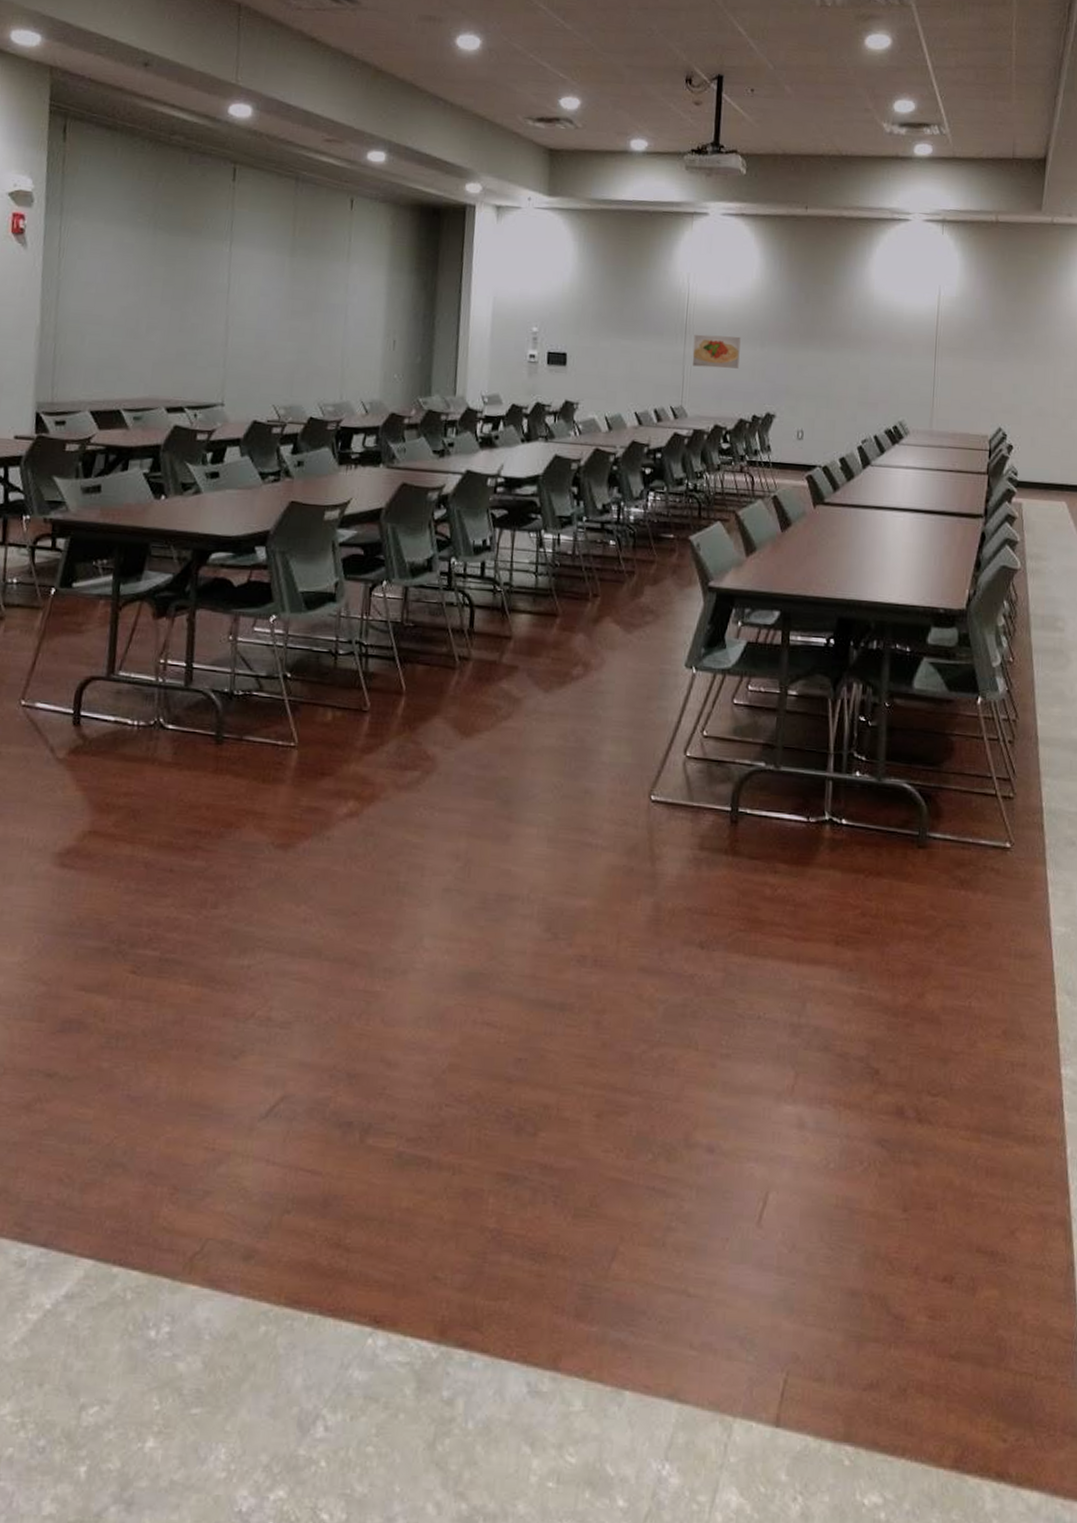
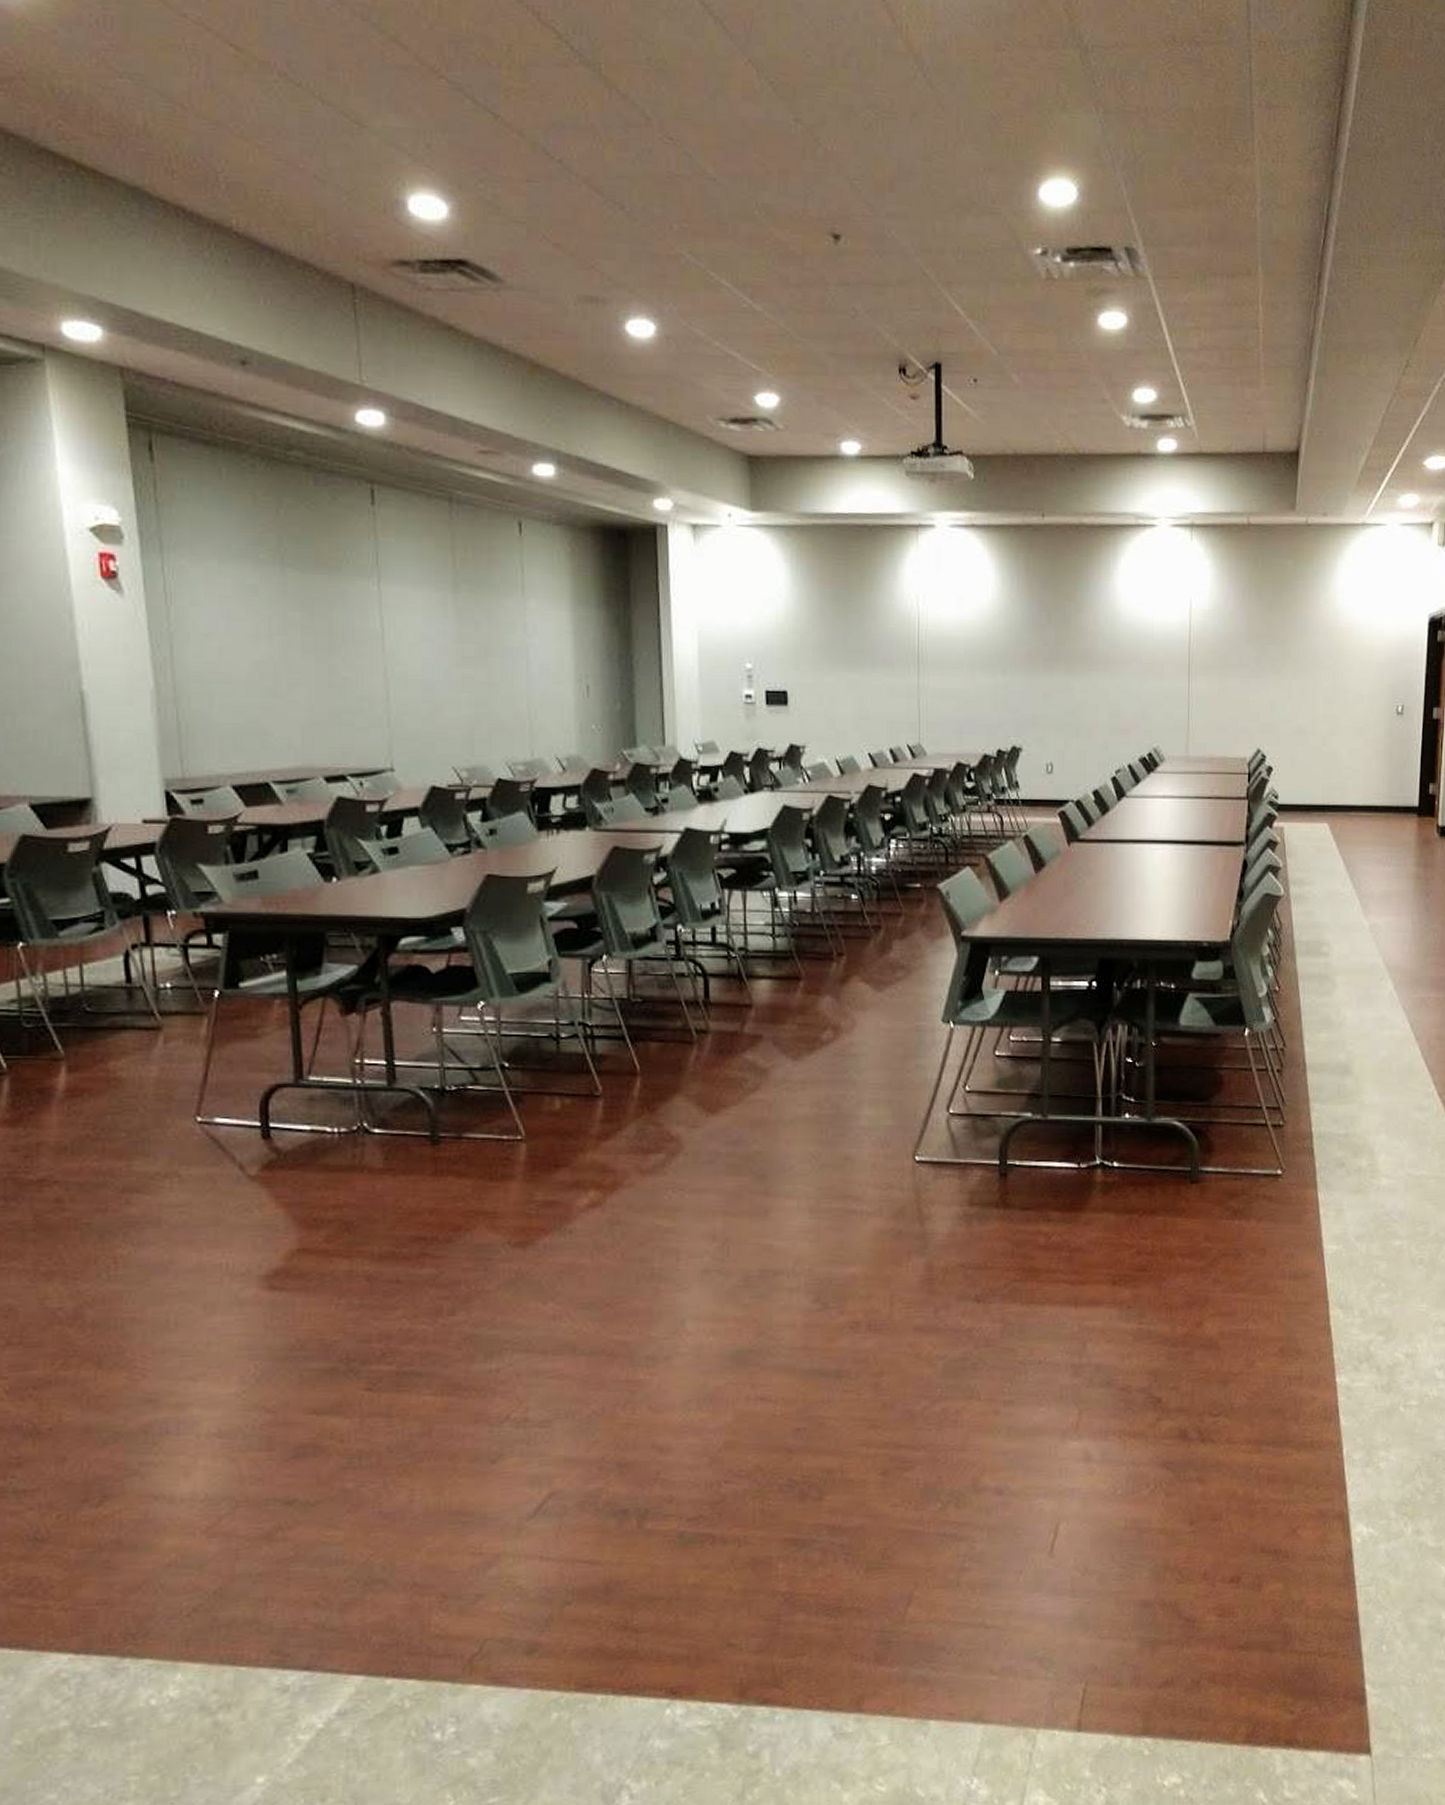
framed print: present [692,334,741,369] -> none [927,663,979,700]

